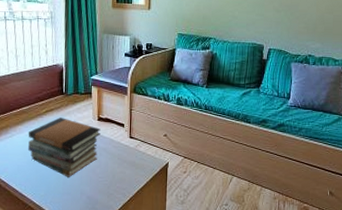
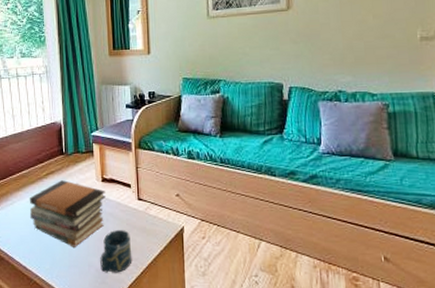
cup: none [91,163,121,200] -> present [100,230,132,273]

